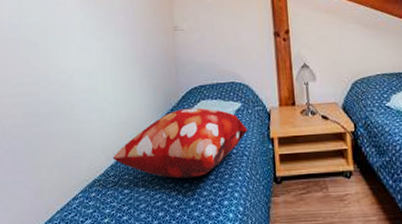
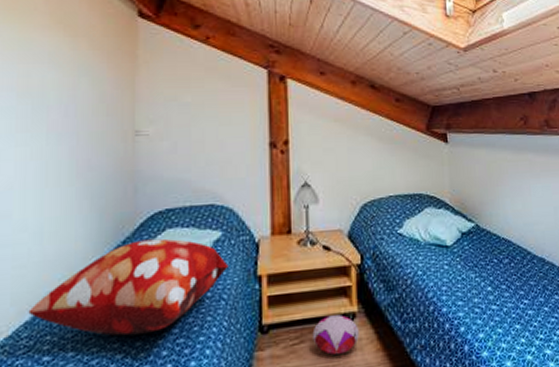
plush toy: none [316,172,356,204] -> present [312,314,359,355]

